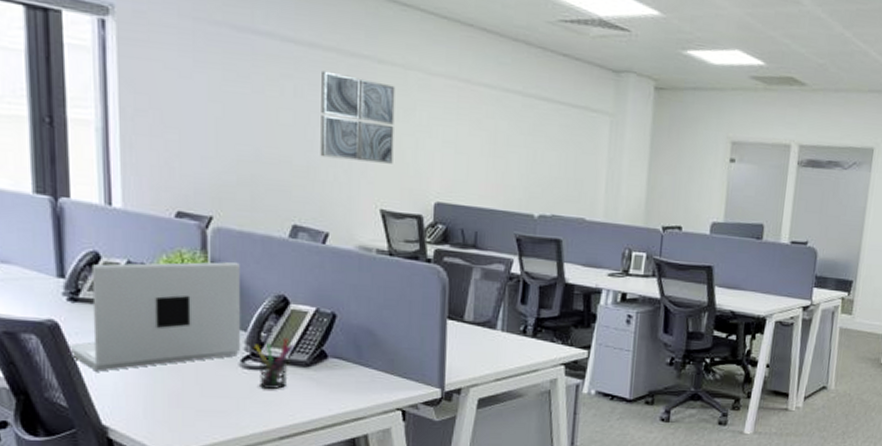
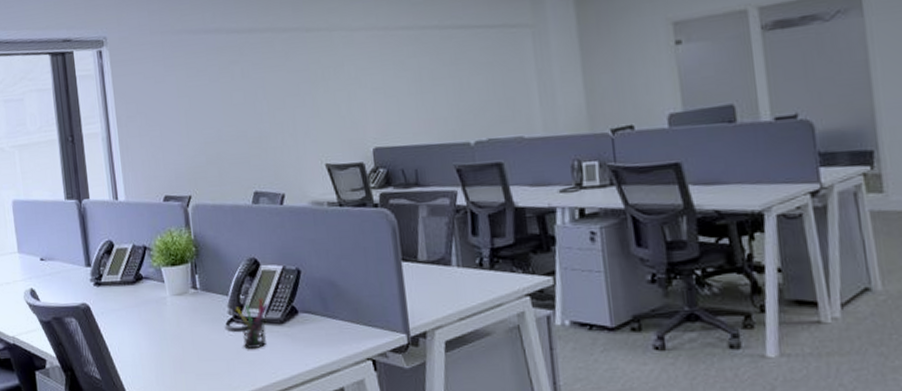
laptop: present [68,261,241,372] -> none [98,232,226,345]
wall art: present [320,70,395,164] -> none [261,48,331,126]

